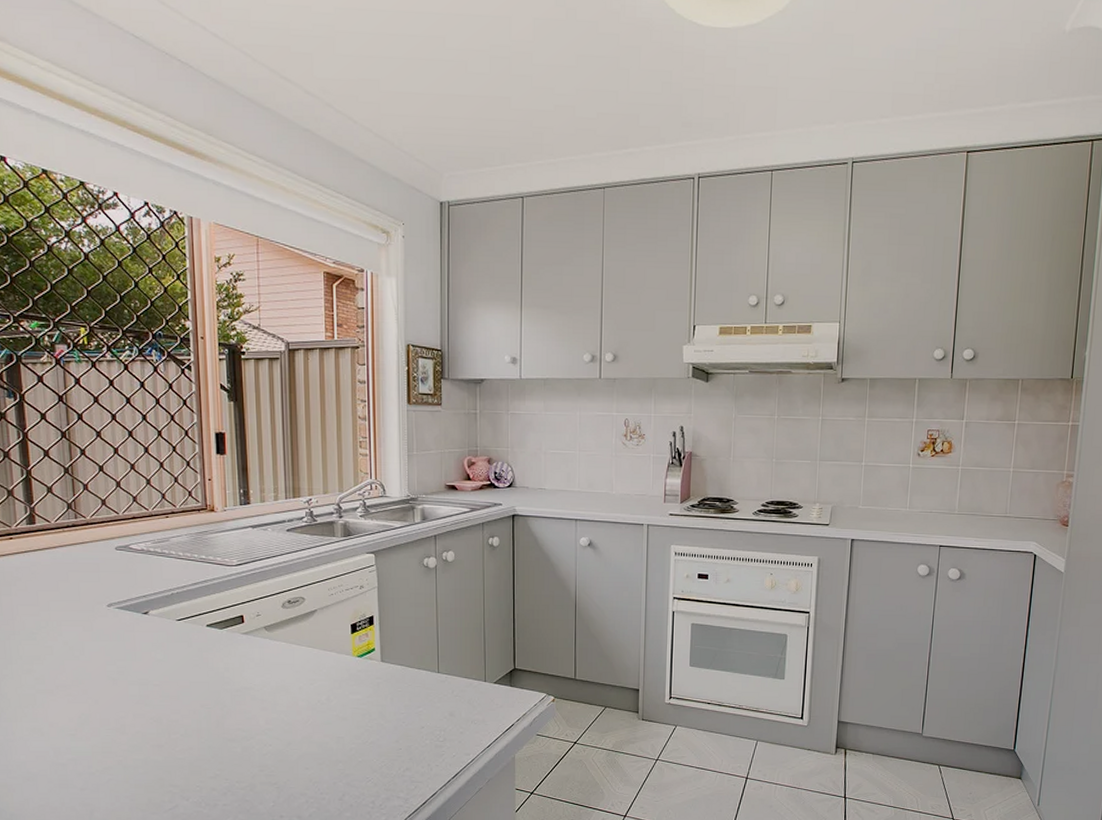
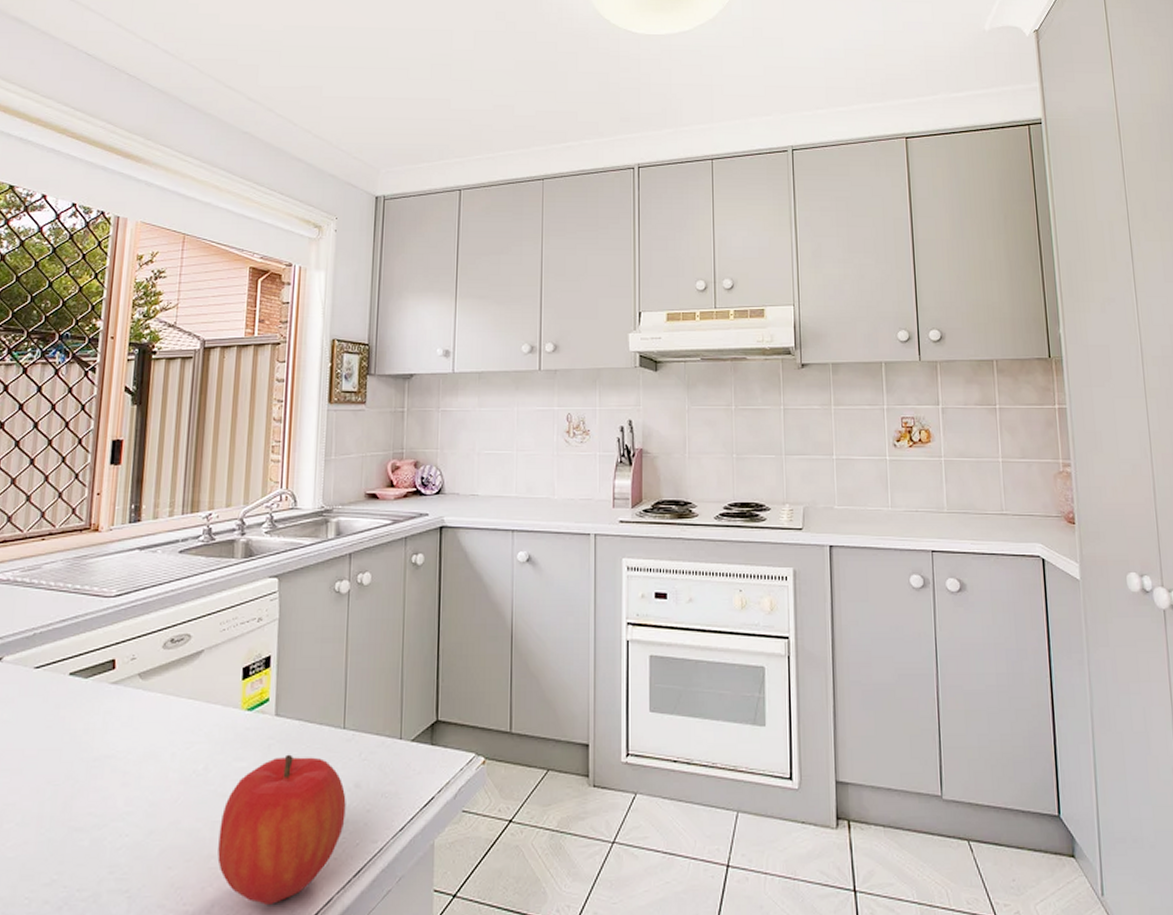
fruit: none [343,690,443,795] -> present [217,754,346,905]

